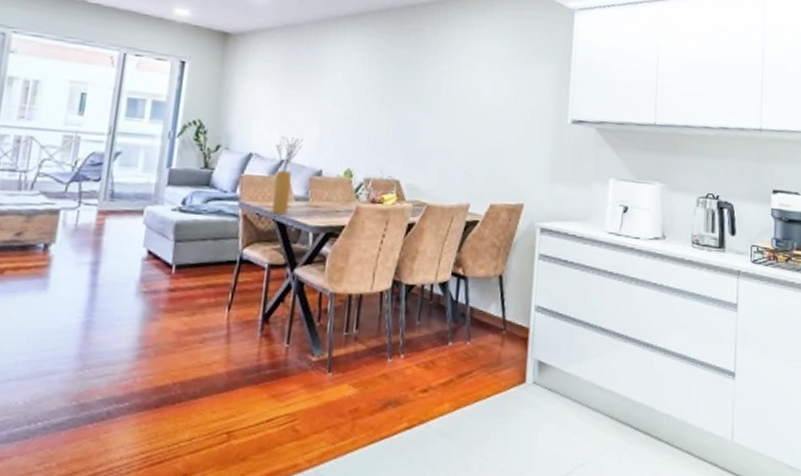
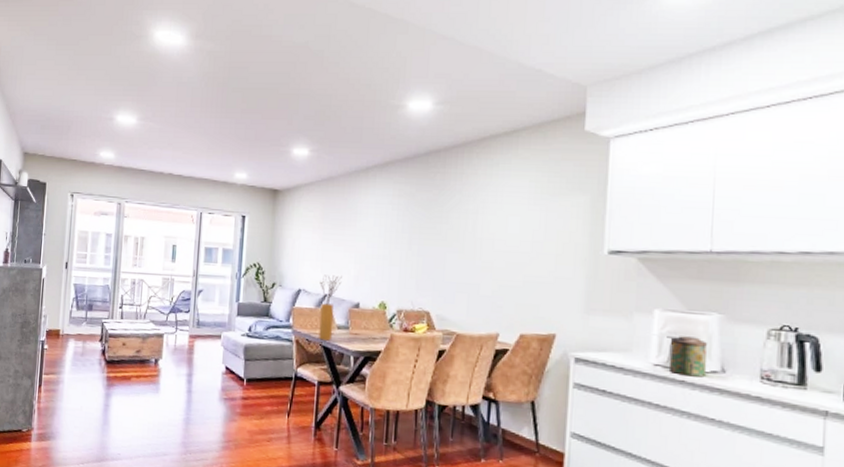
canister: none [620,204,652,244] -> present [668,336,707,378]

